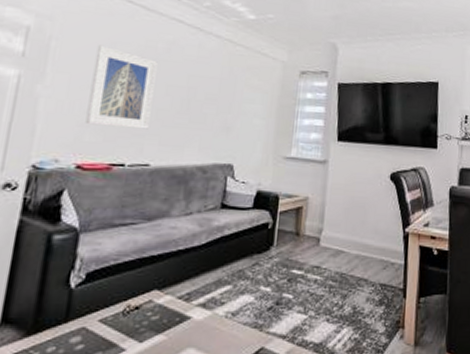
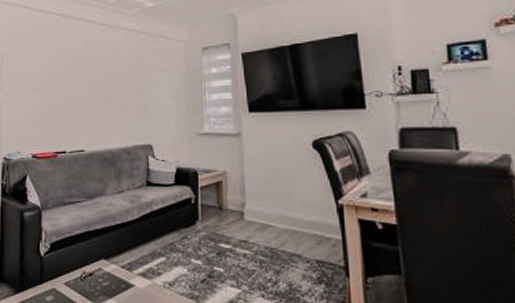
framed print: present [85,44,158,129] -> none [34,53,79,121]

